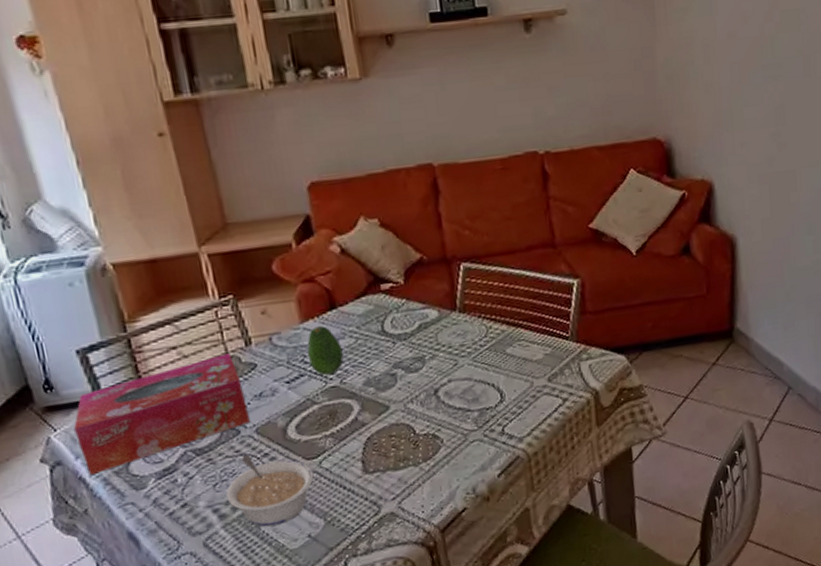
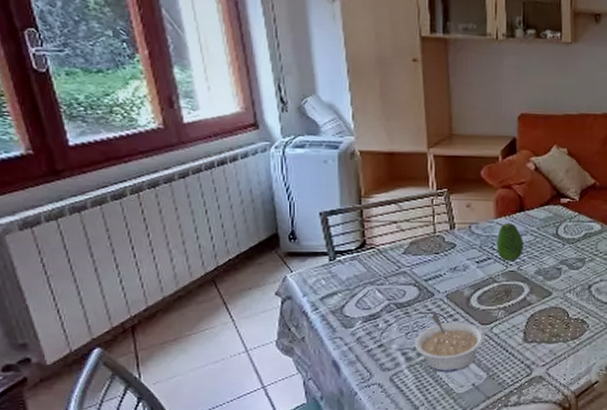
tissue box: present [74,353,250,476] -> none [307,233,443,312]

